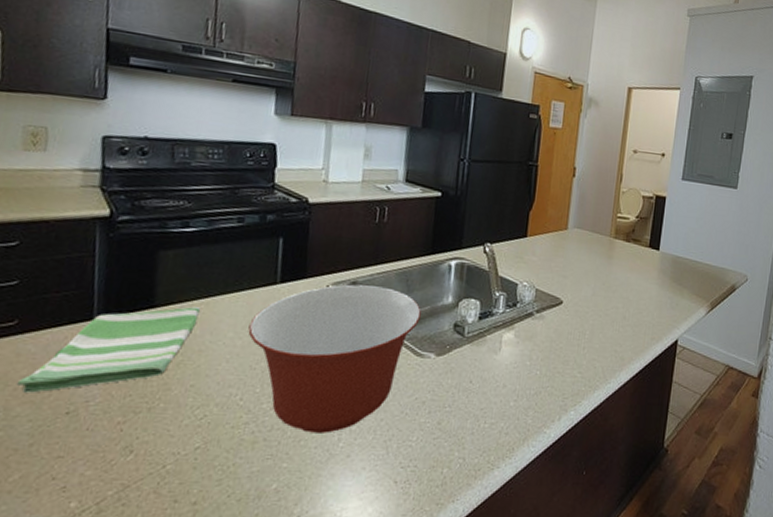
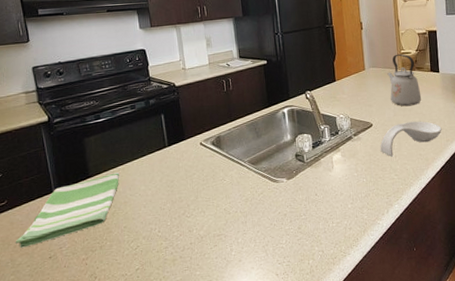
mixing bowl: present [248,284,421,433] -> none [154,136,270,248]
spoon rest: none [566,306,649,348] -> present [380,121,442,157]
kettle: none [592,216,632,287] -> present [387,54,422,107]

